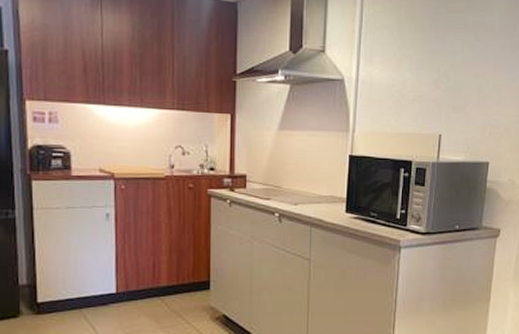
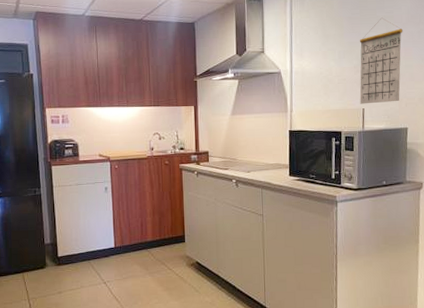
calendar: none [437,22,494,130] -> present [359,17,403,104]

